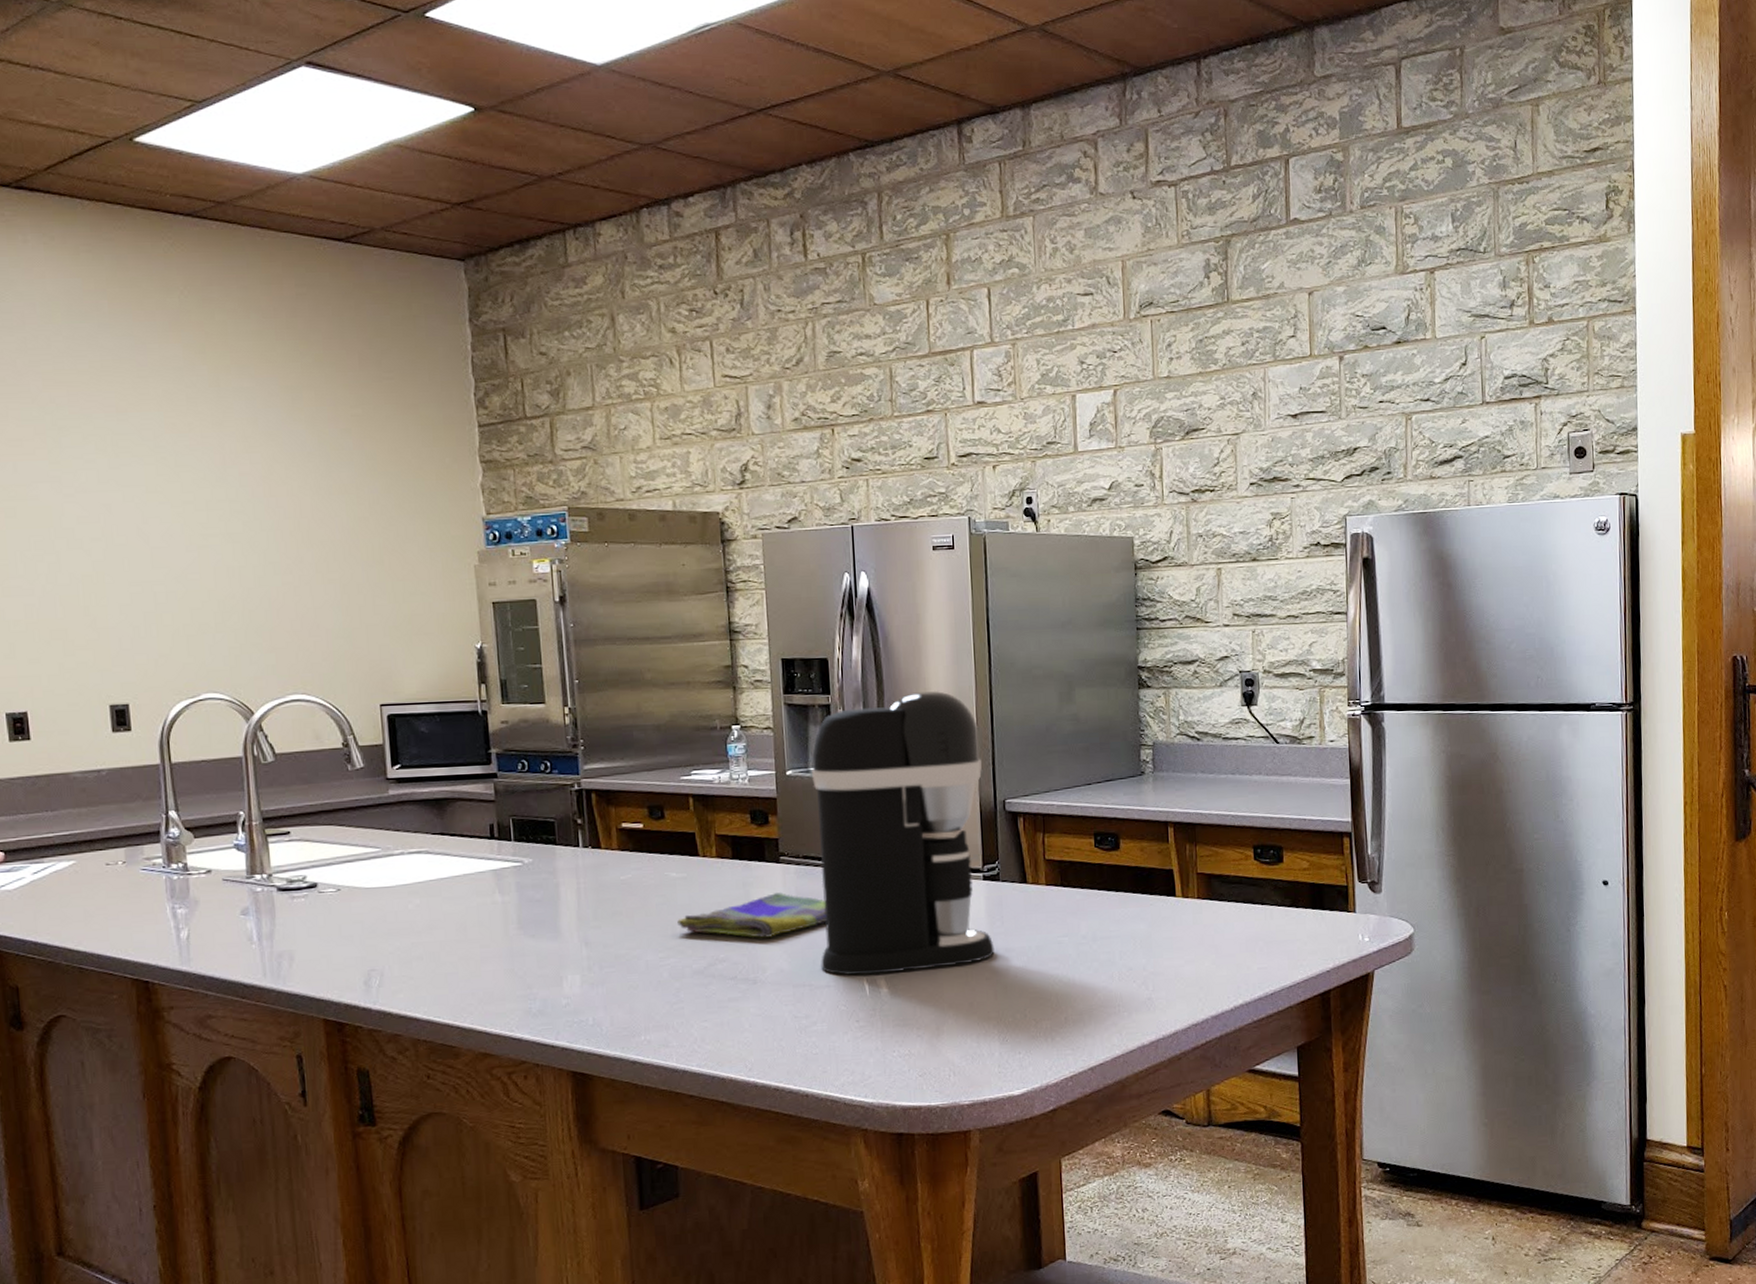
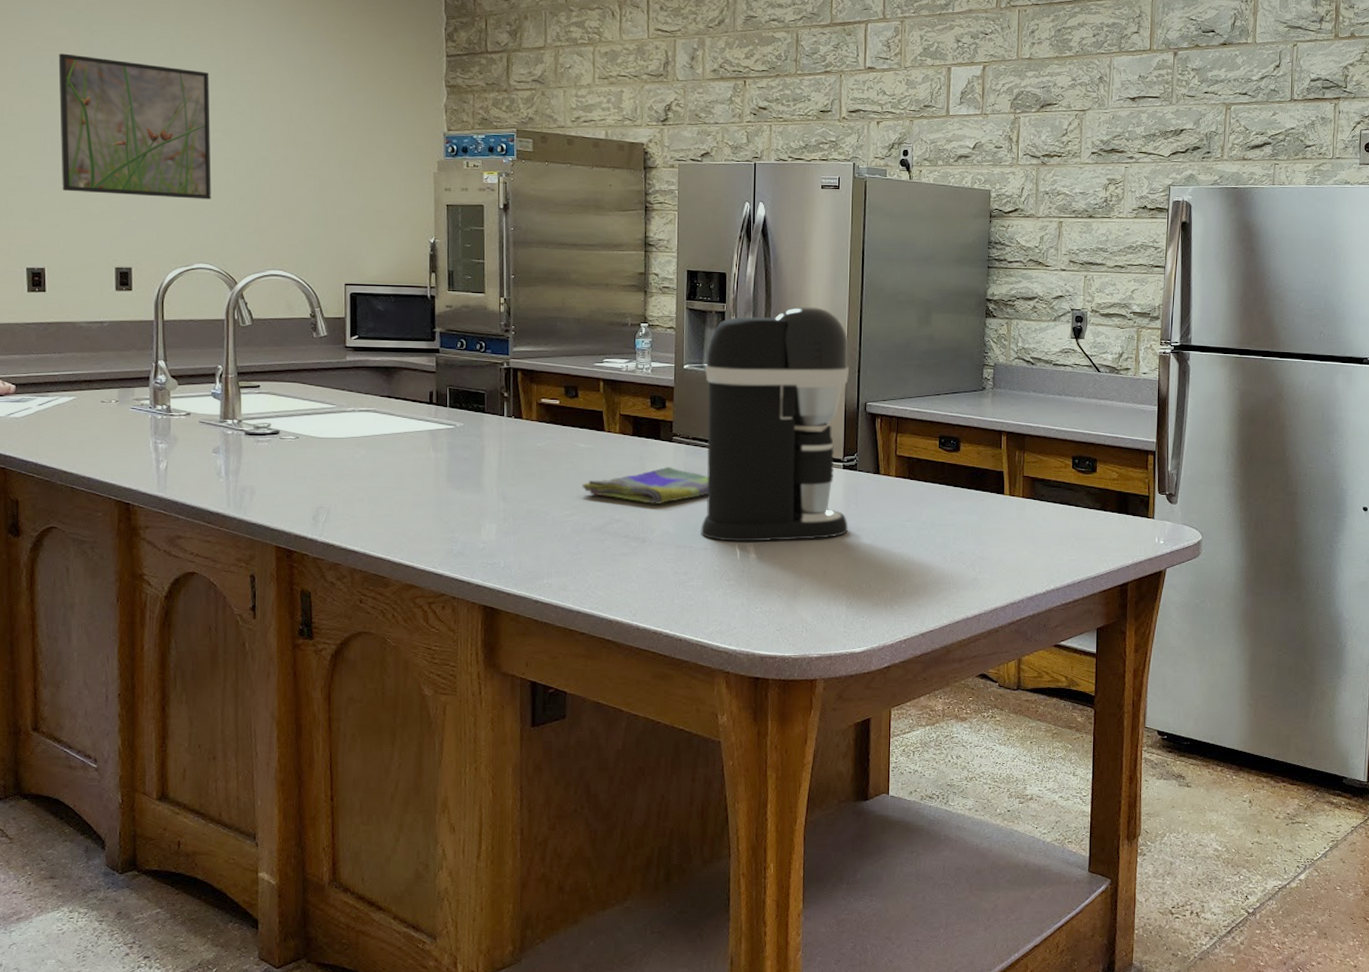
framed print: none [23,457,215,620] -> present [58,53,211,200]

